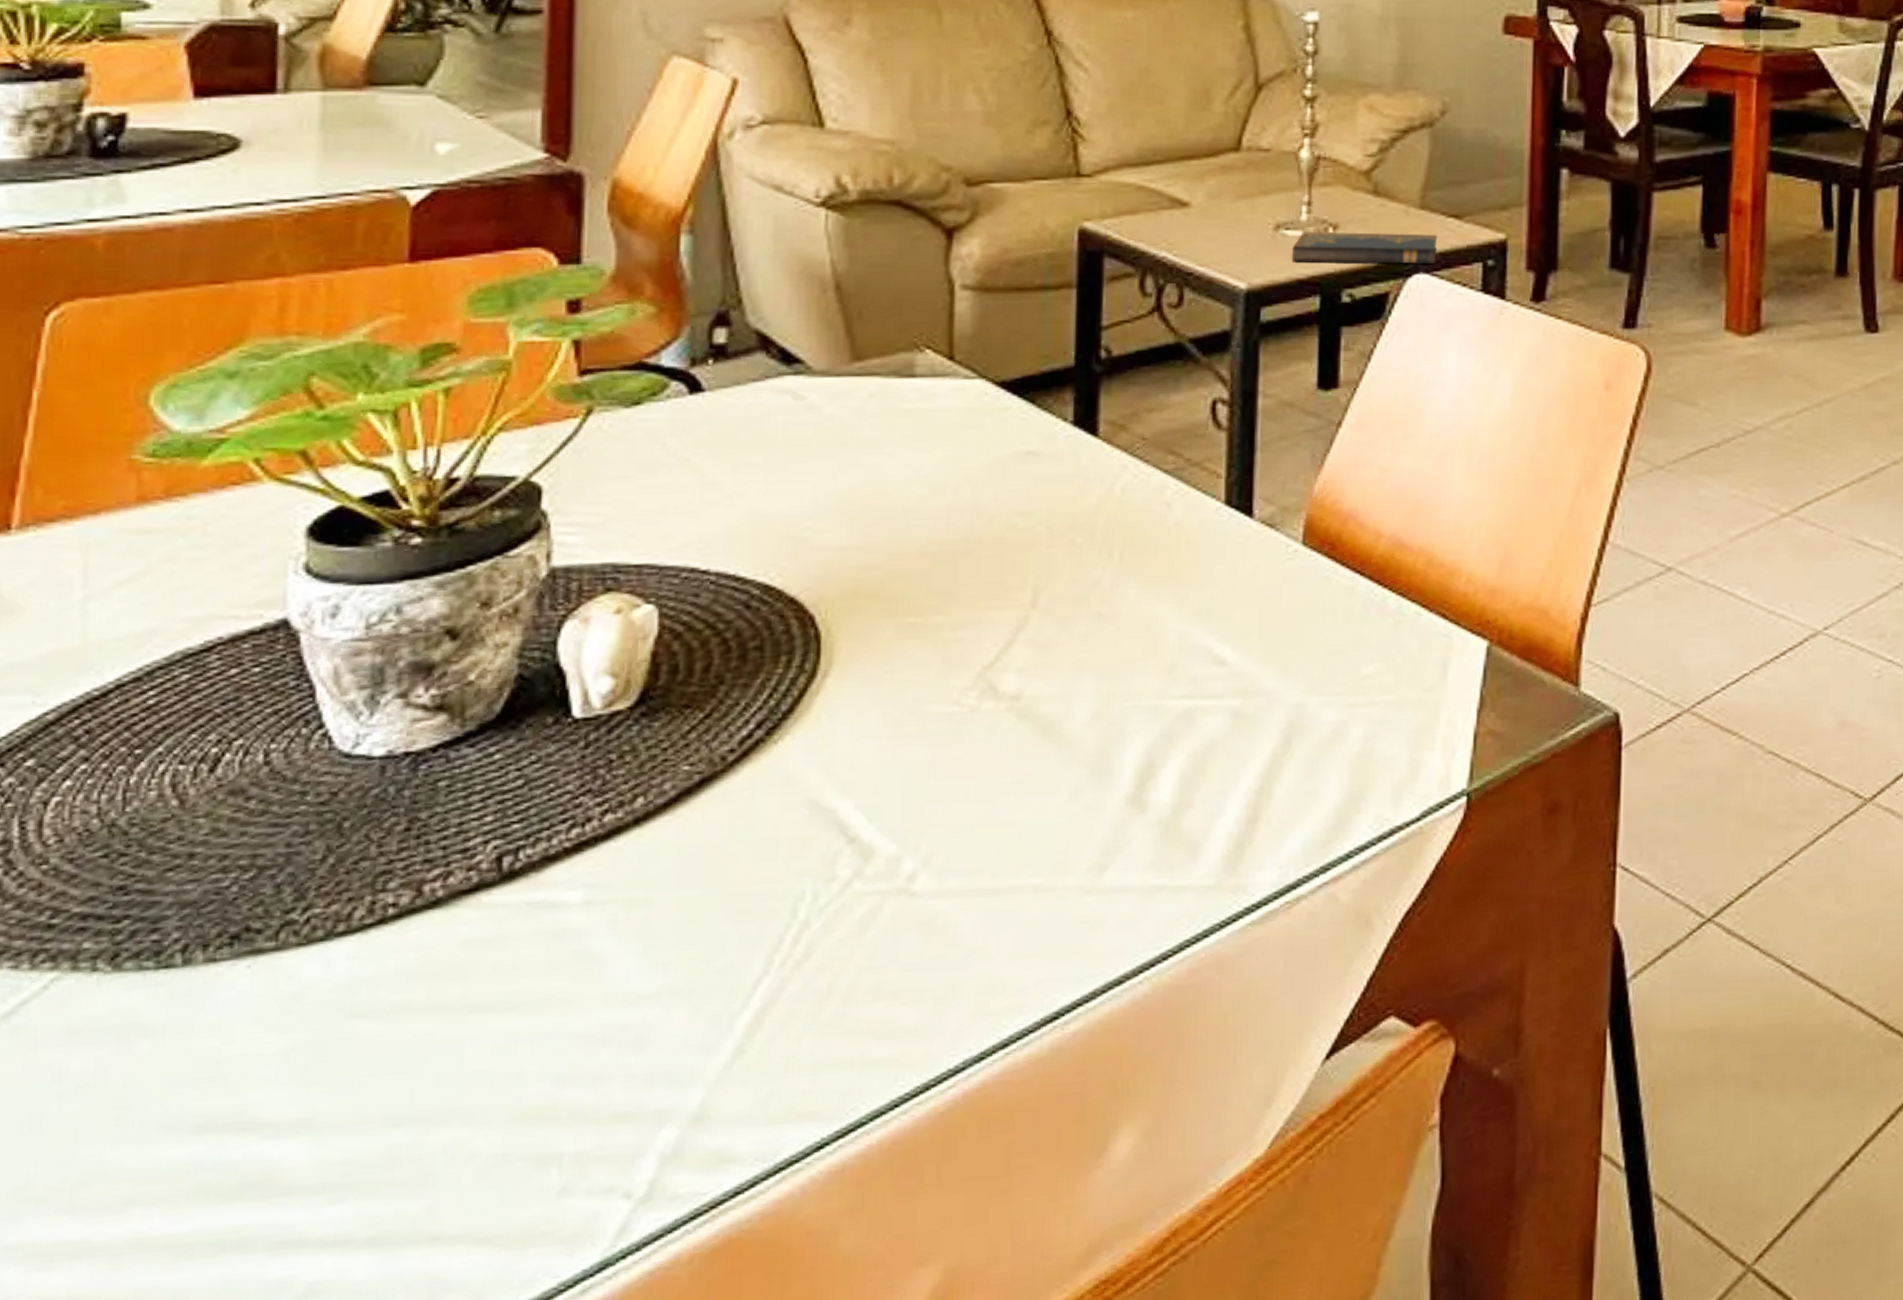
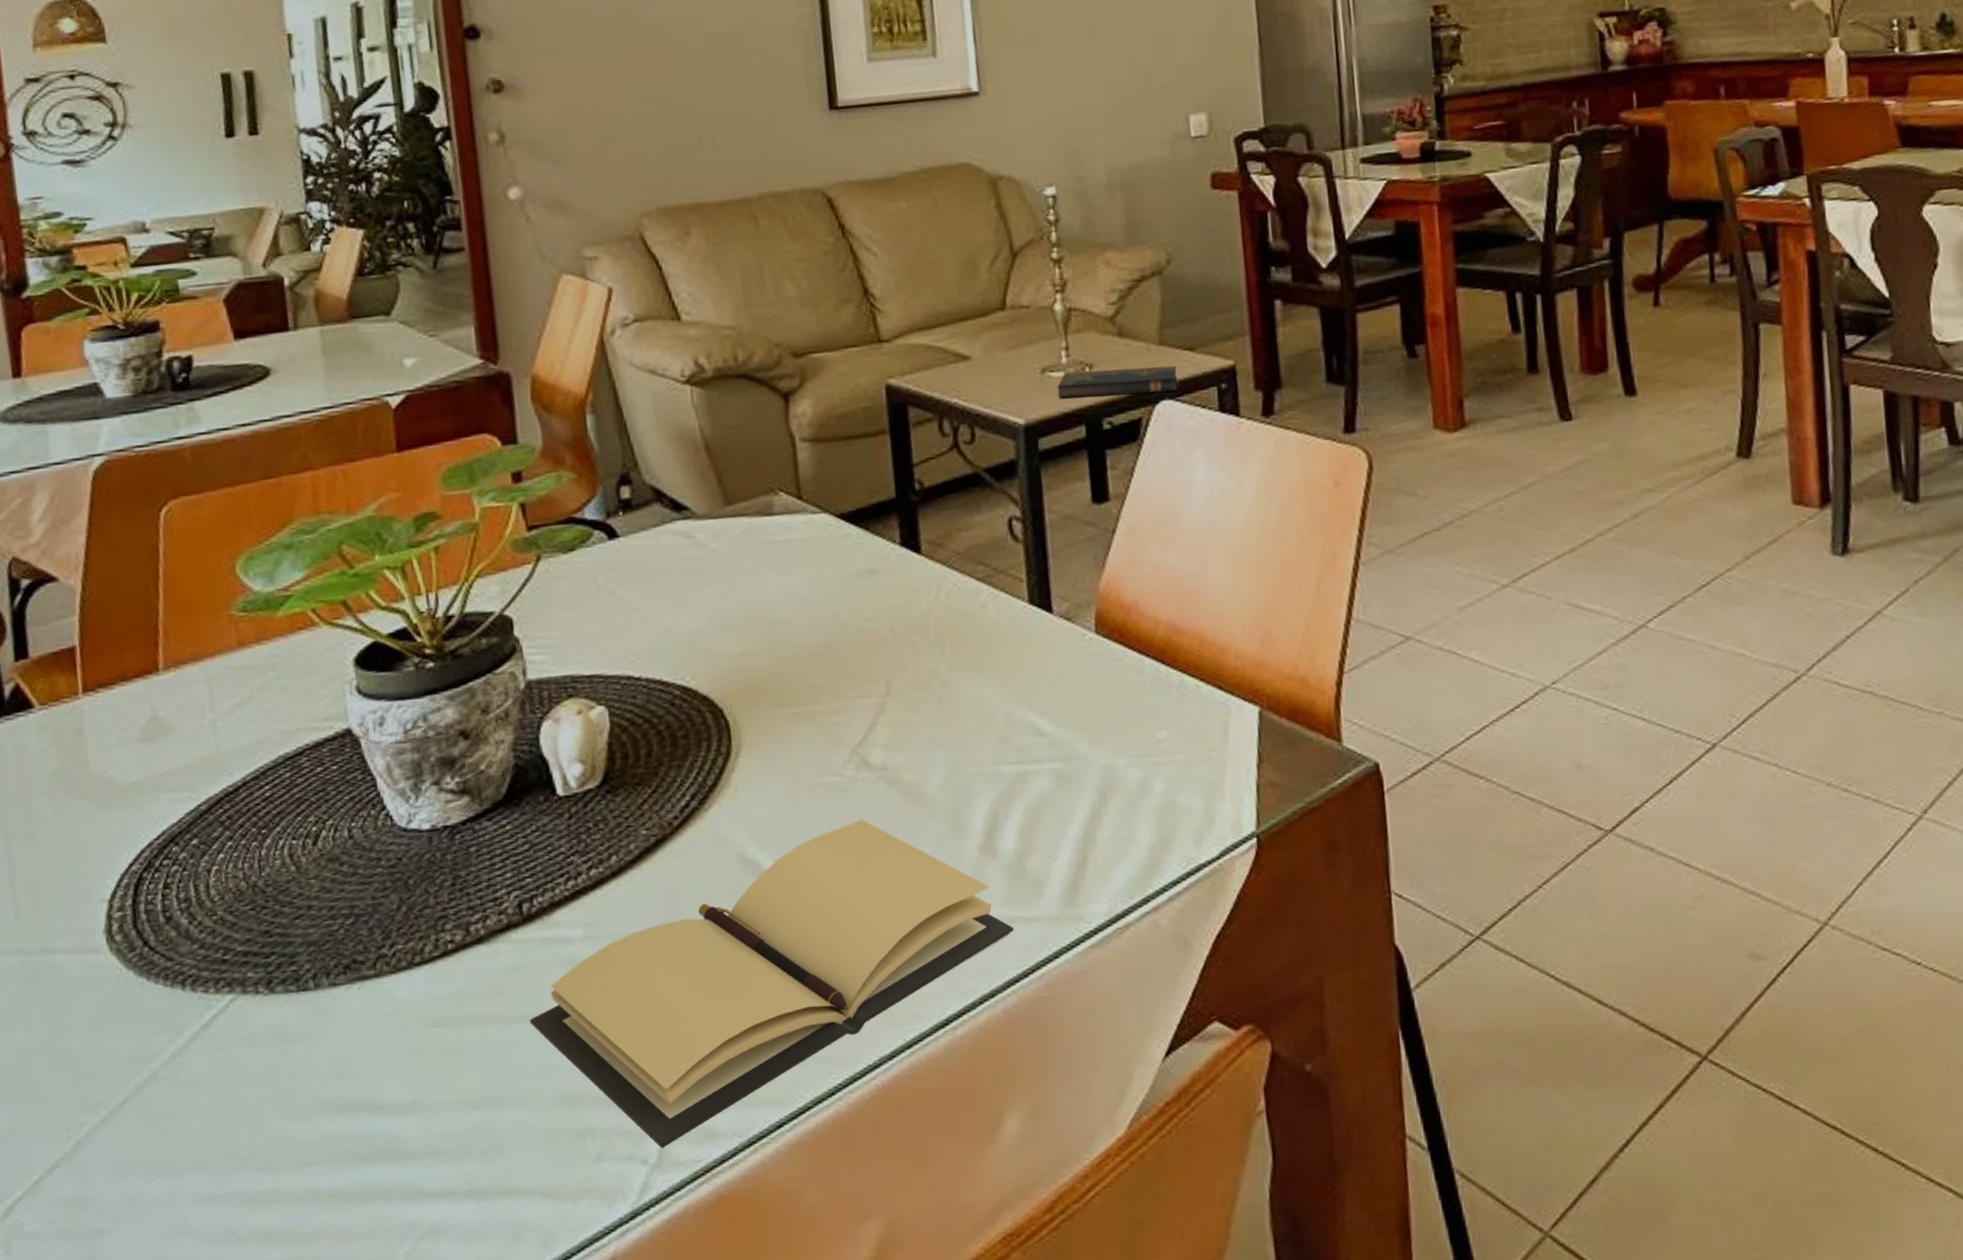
book: none [491,760,1157,1178] -> present [529,819,1014,1149]

